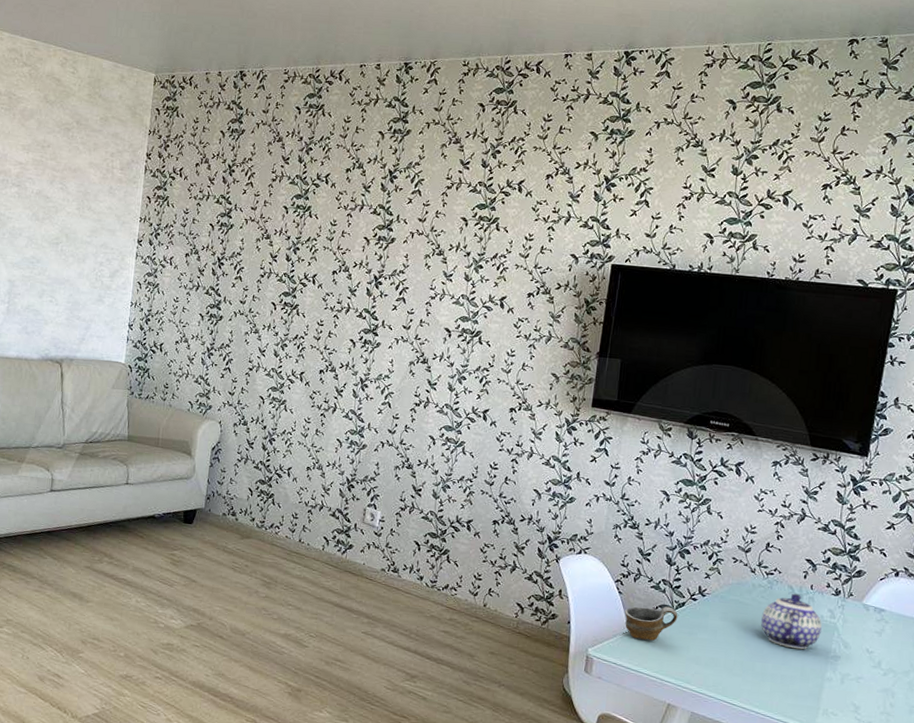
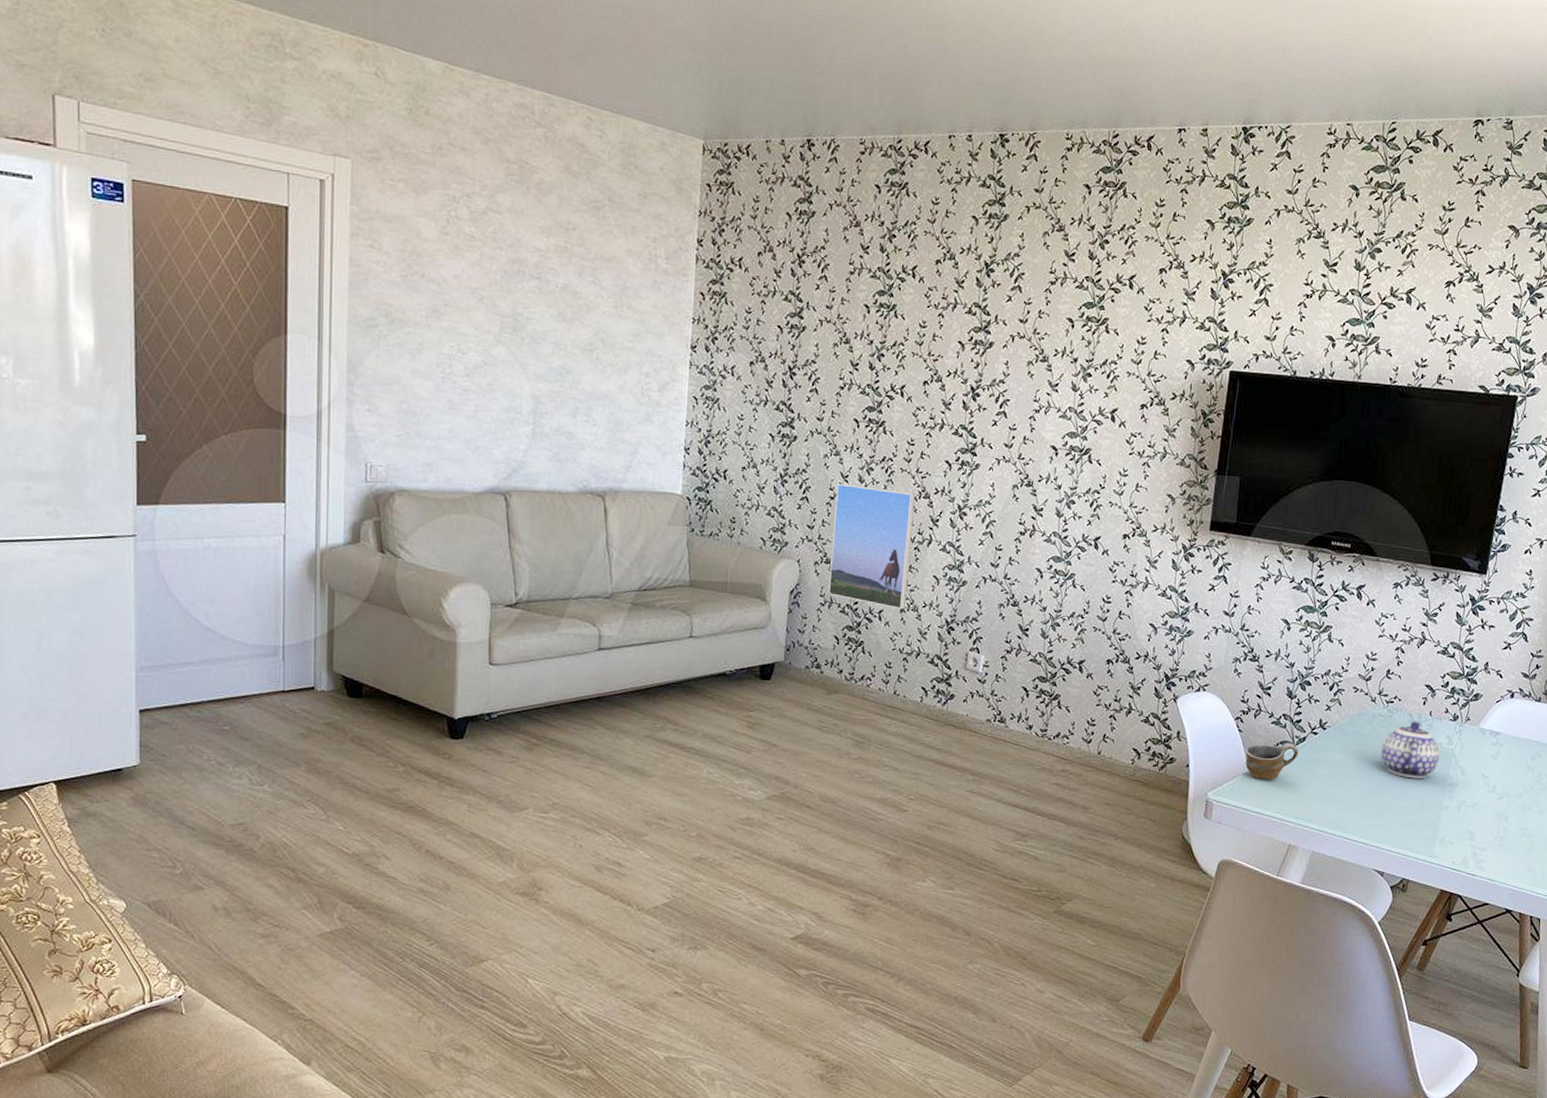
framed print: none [245,357,323,468] -> present [829,483,915,610]

